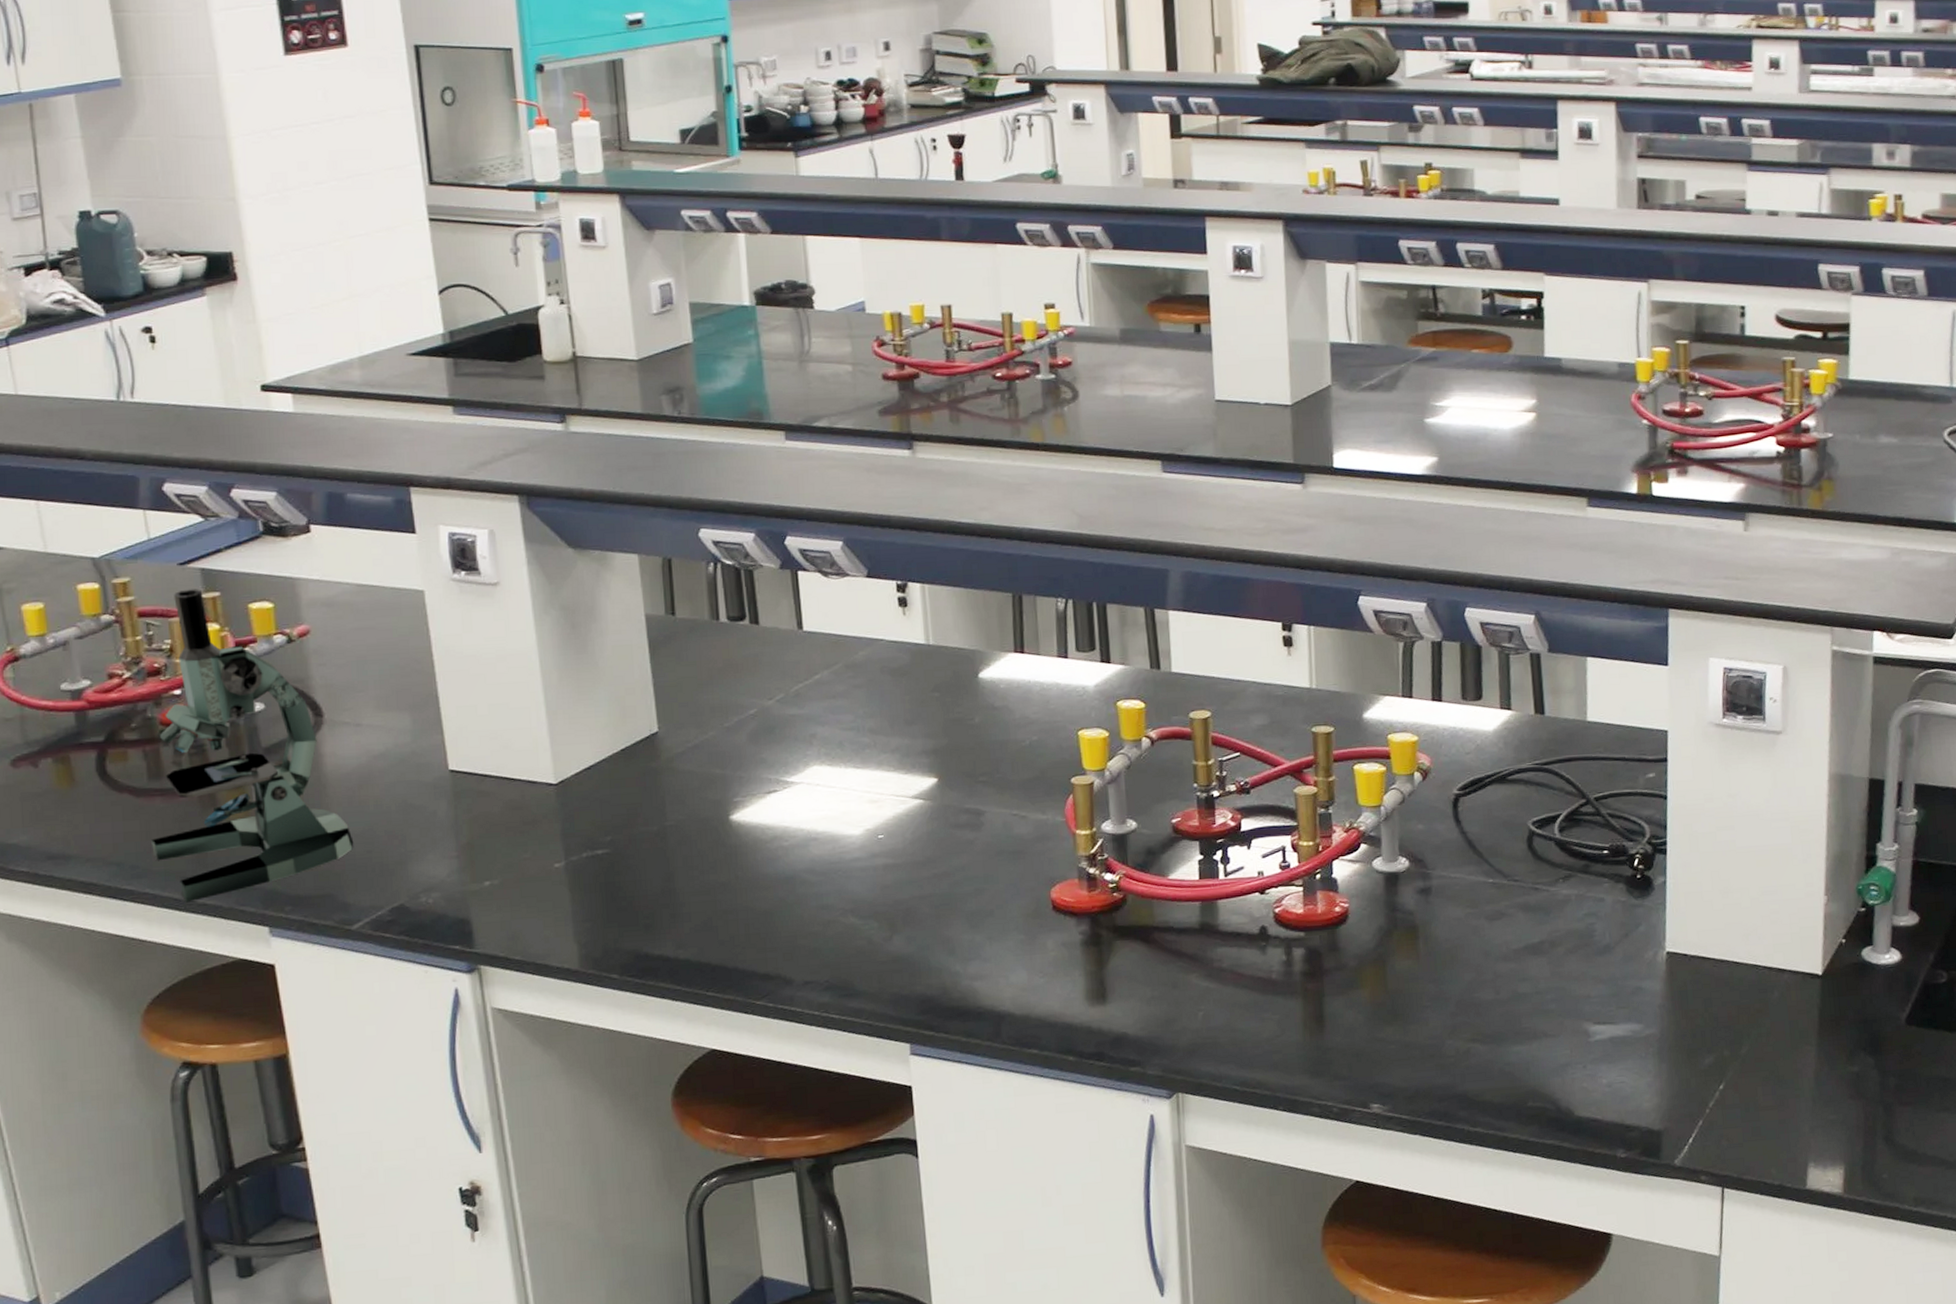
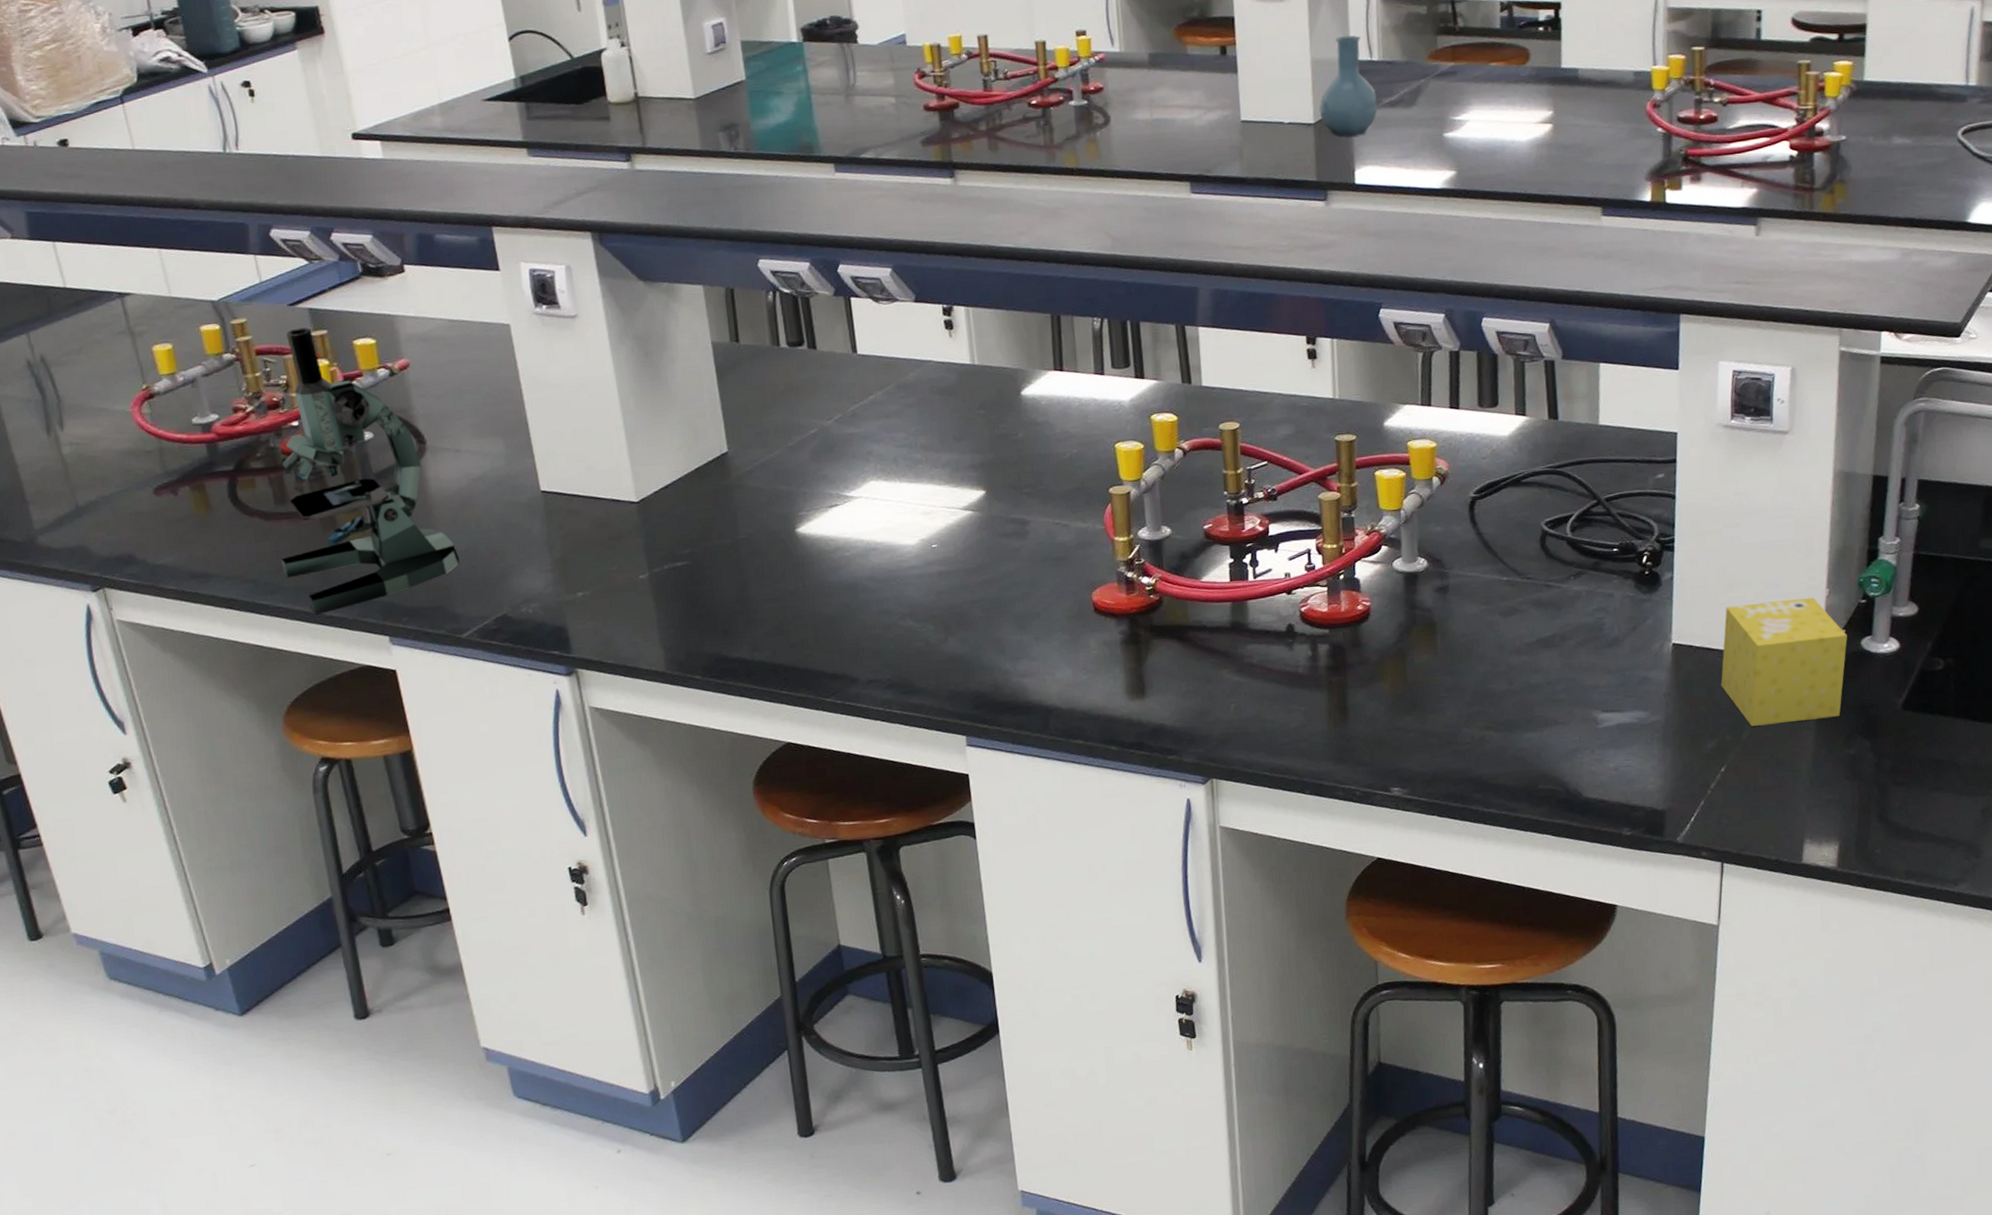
flask: none [1296,318,1358,419] -> present [1319,35,1379,136]
sponge: none [1717,904,1848,1041] -> present [1721,597,1847,726]

